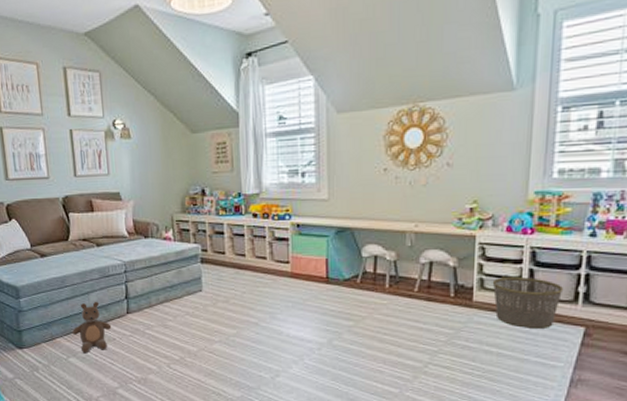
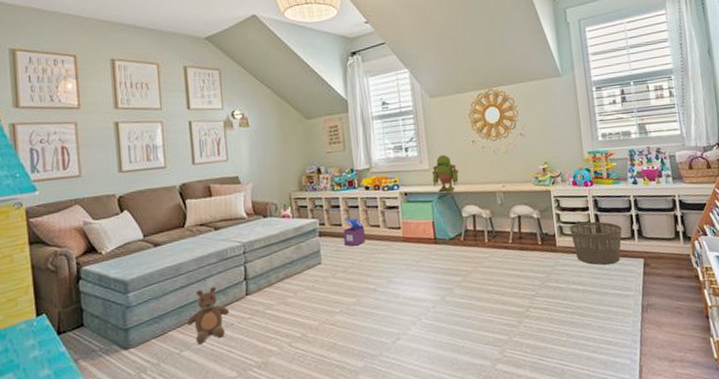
toy box: none [224,247,251,276] -> present [341,218,366,247]
toy robot: none [330,182,364,228] -> present [432,154,459,193]

